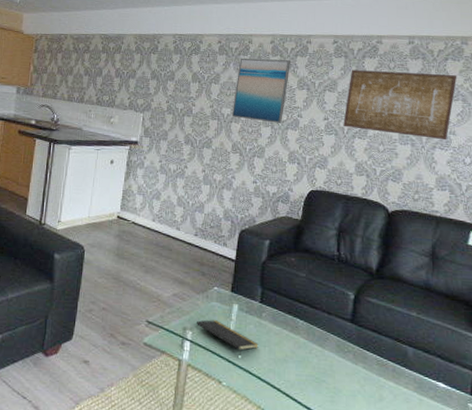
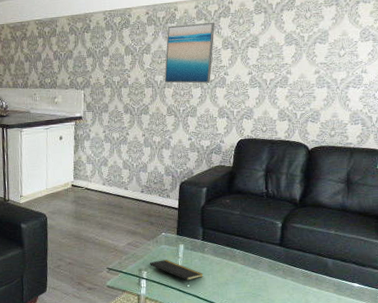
wall art: present [343,70,457,141] -> none [266,17,368,79]

